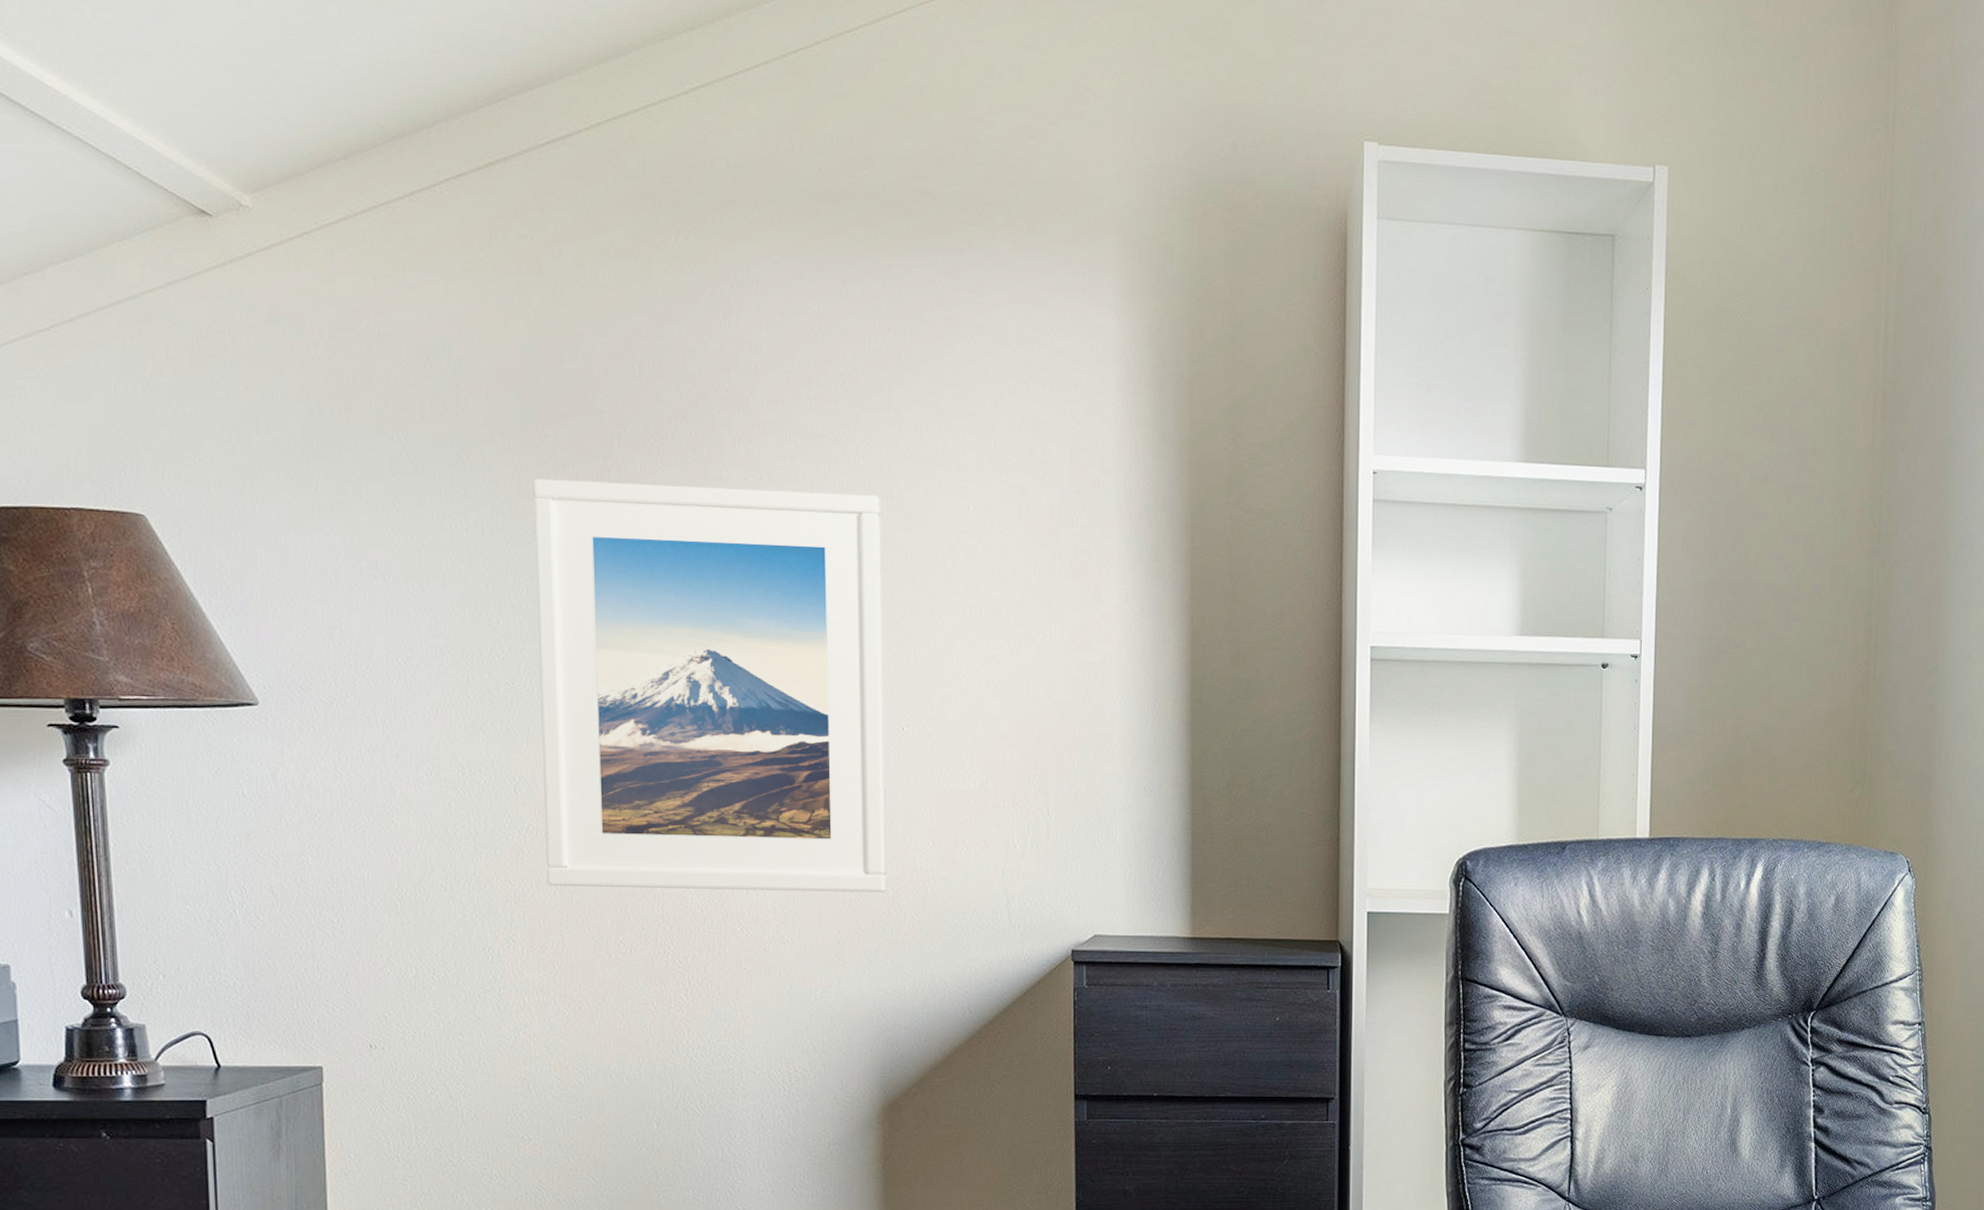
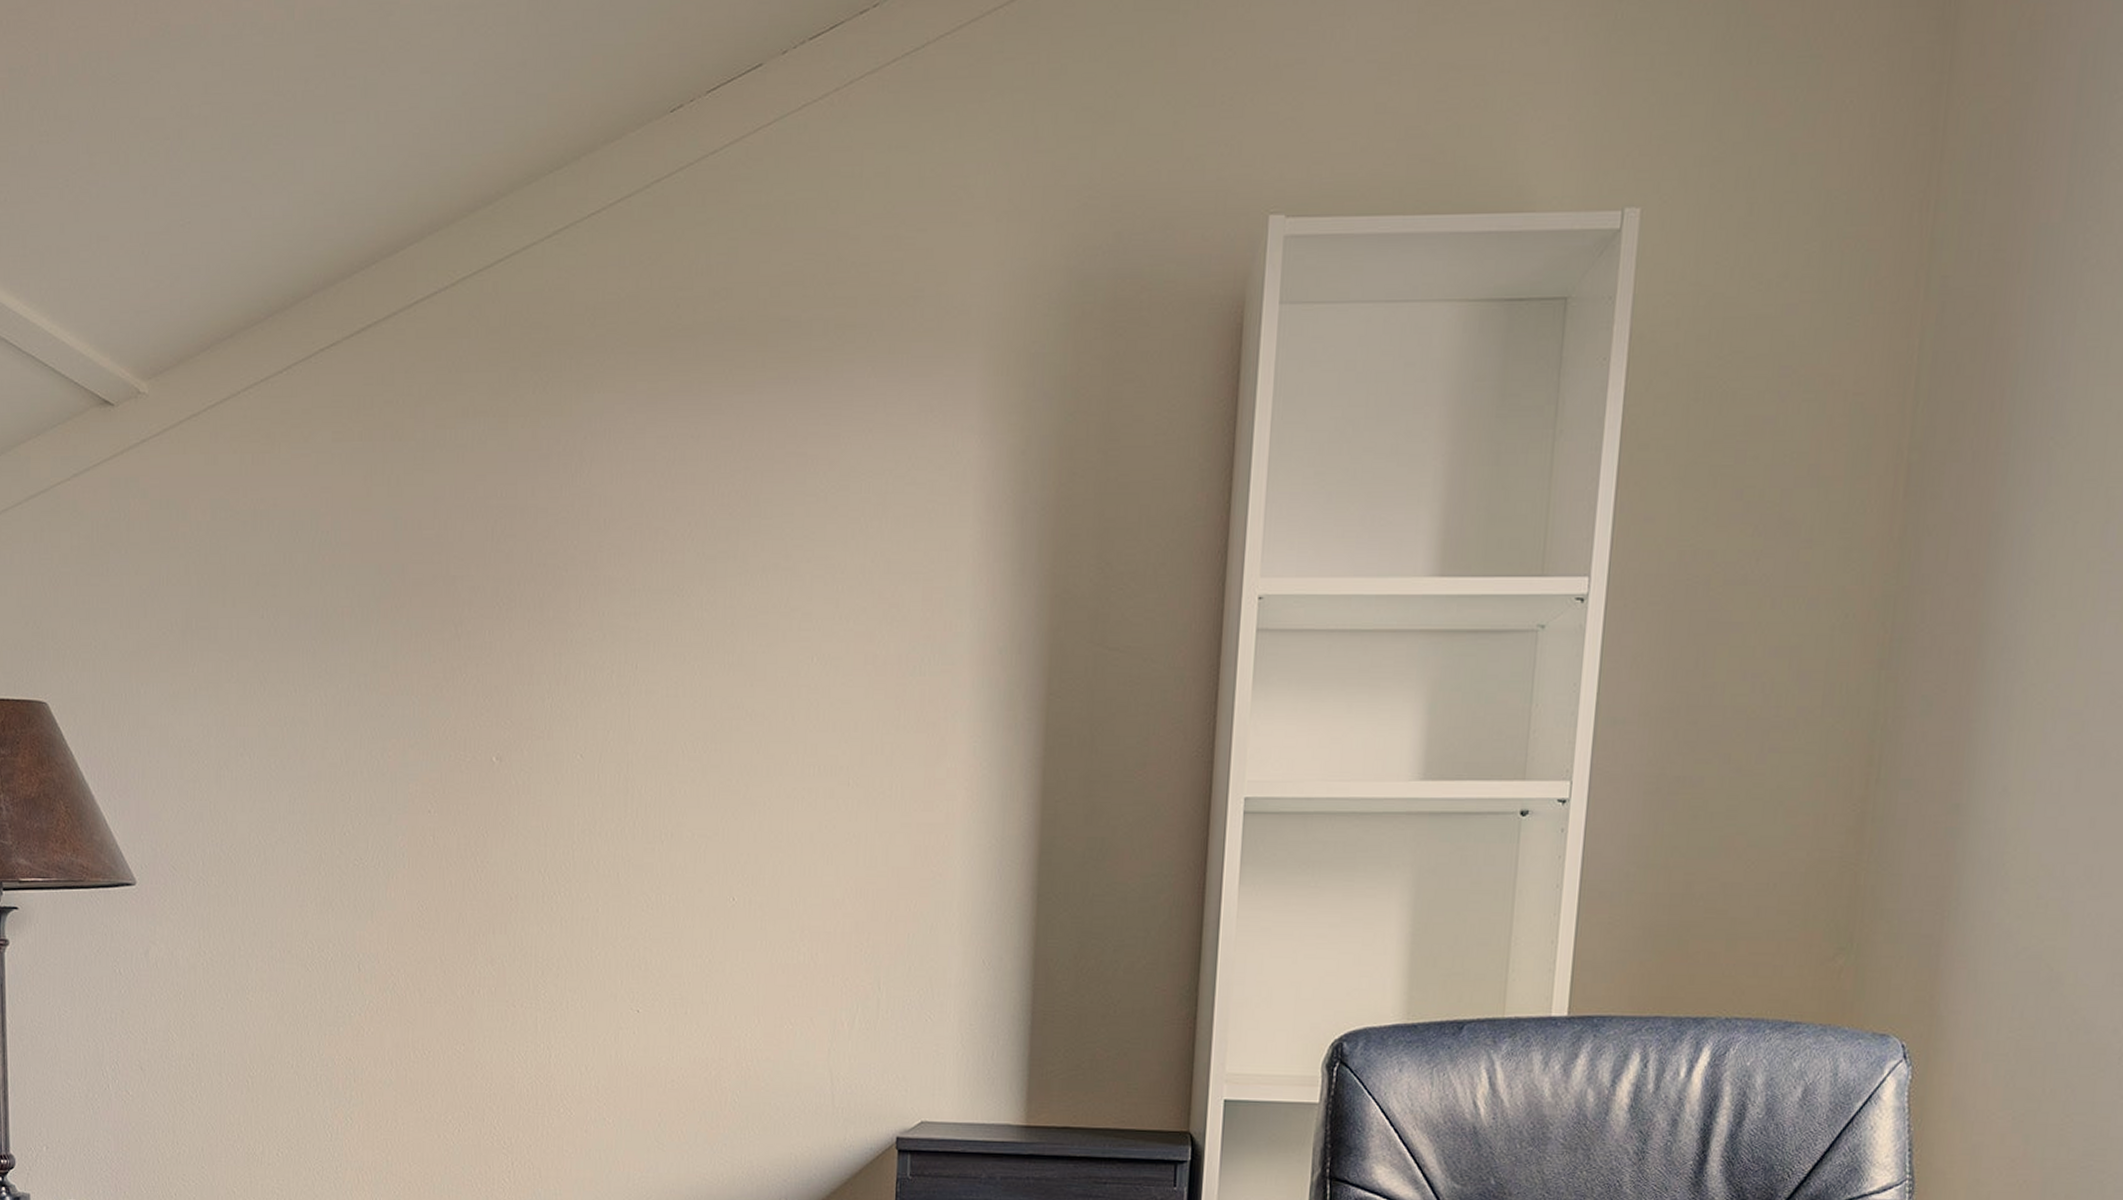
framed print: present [533,478,887,893] -> none [384,649,723,1074]

